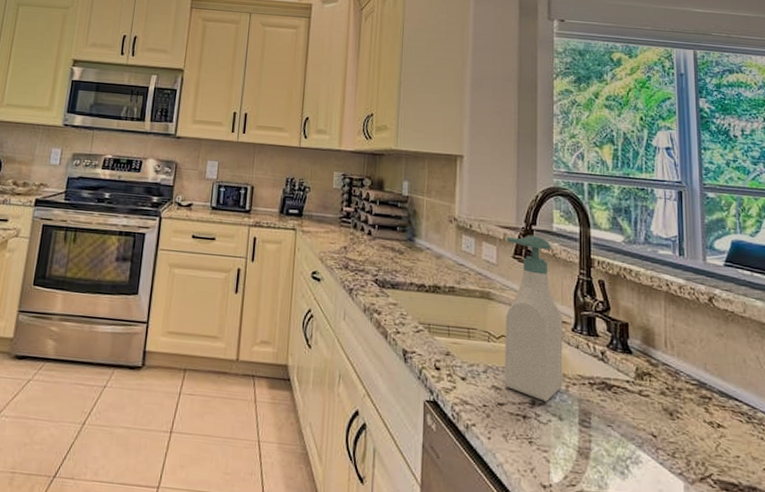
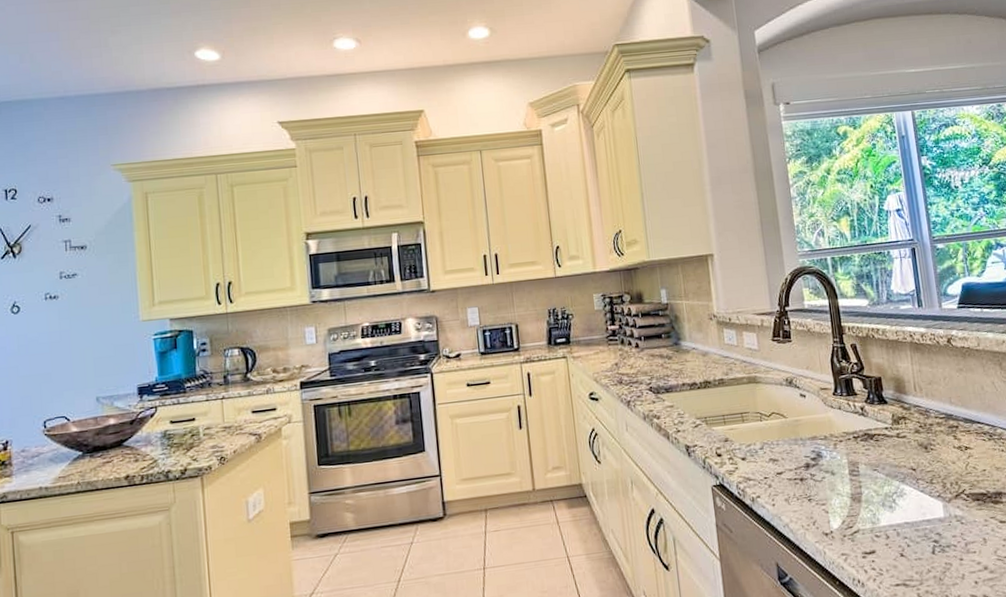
soap bottle: present [504,235,563,402] -> none [763,315,831,462]

